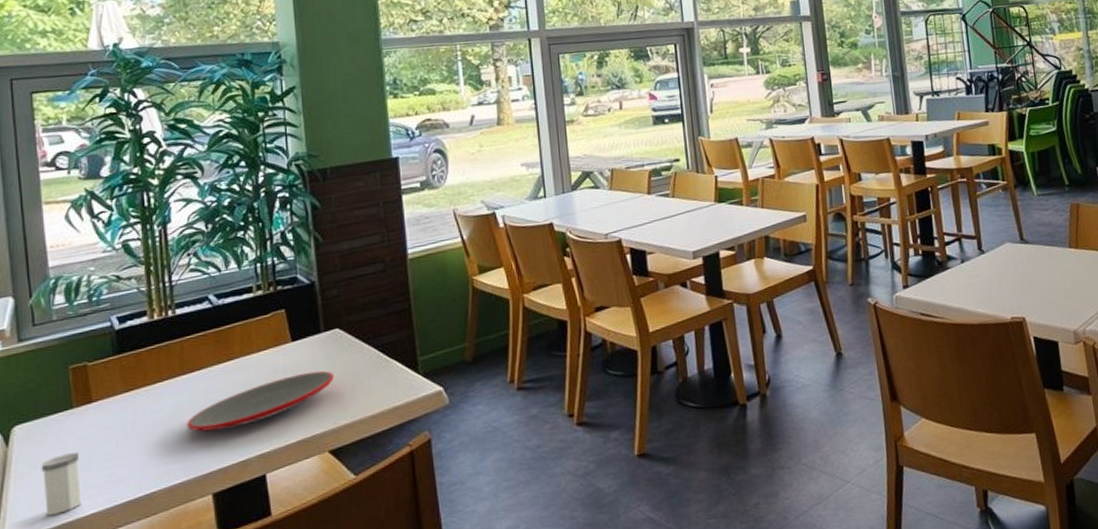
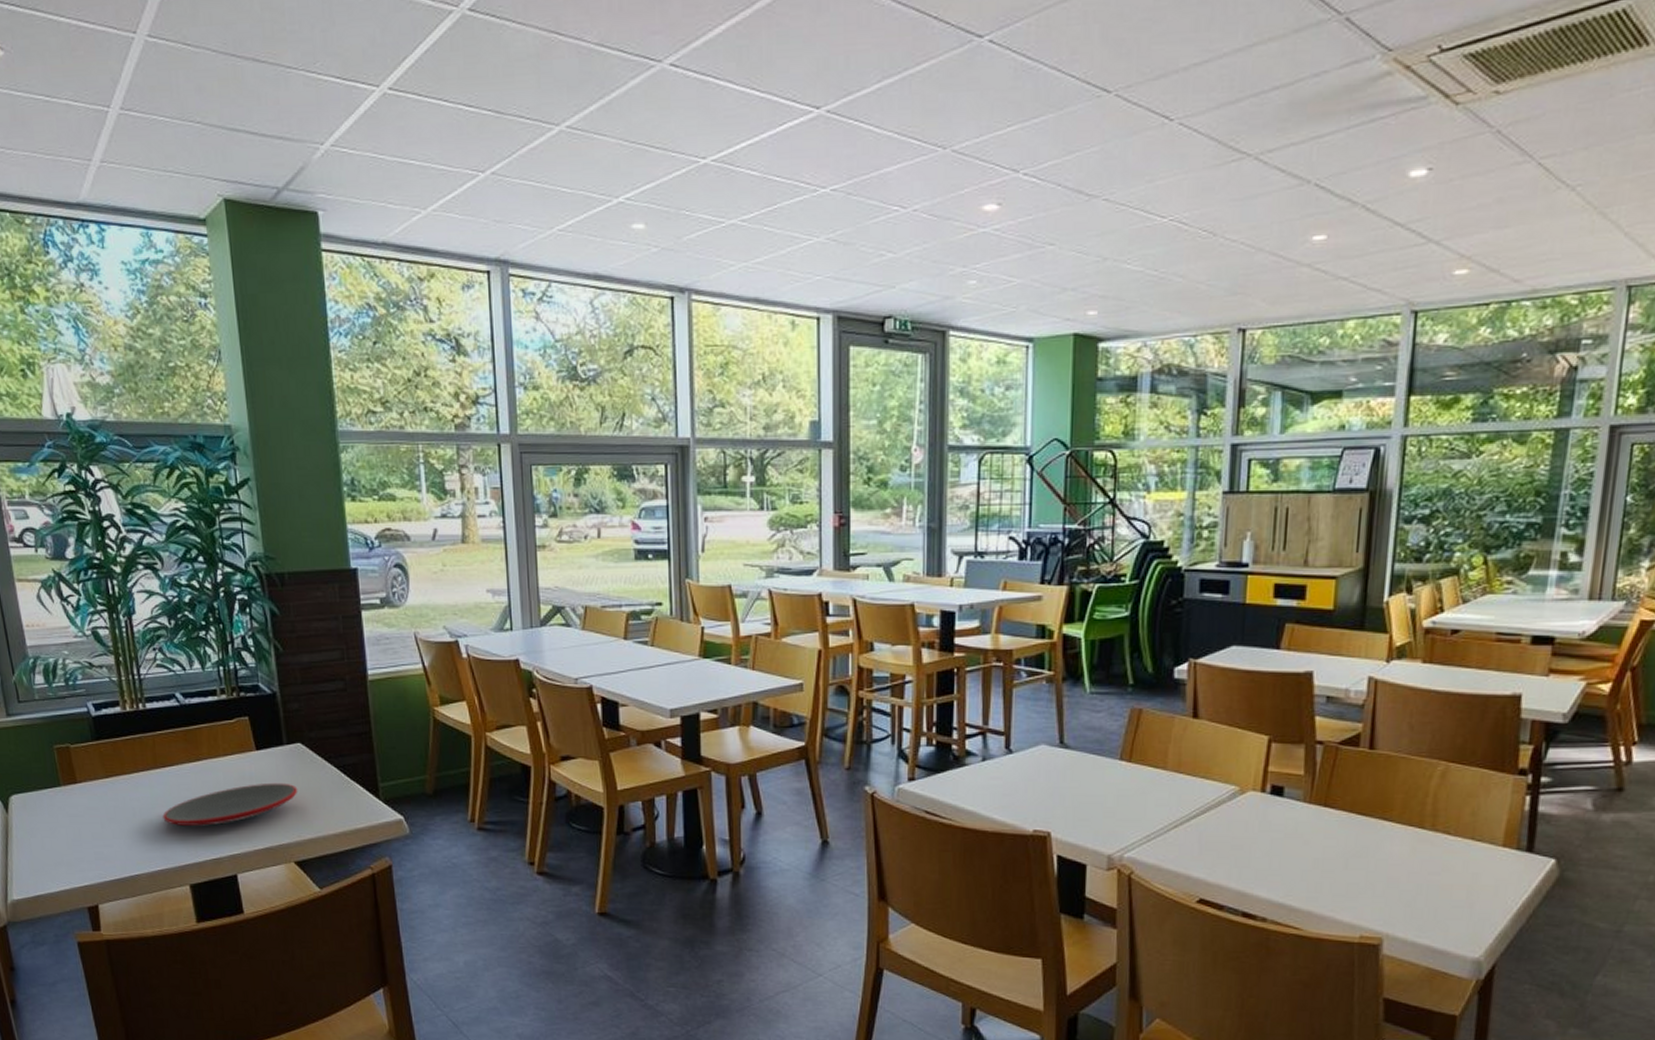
salt shaker: present [41,452,82,516] -> none [37,828,76,881]

